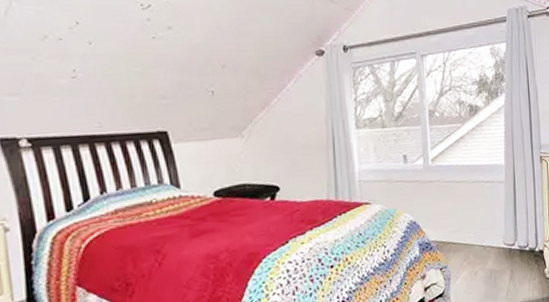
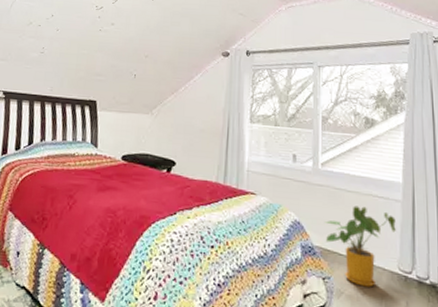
house plant: none [439,193,501,267] -> present [325,205,396,287]

